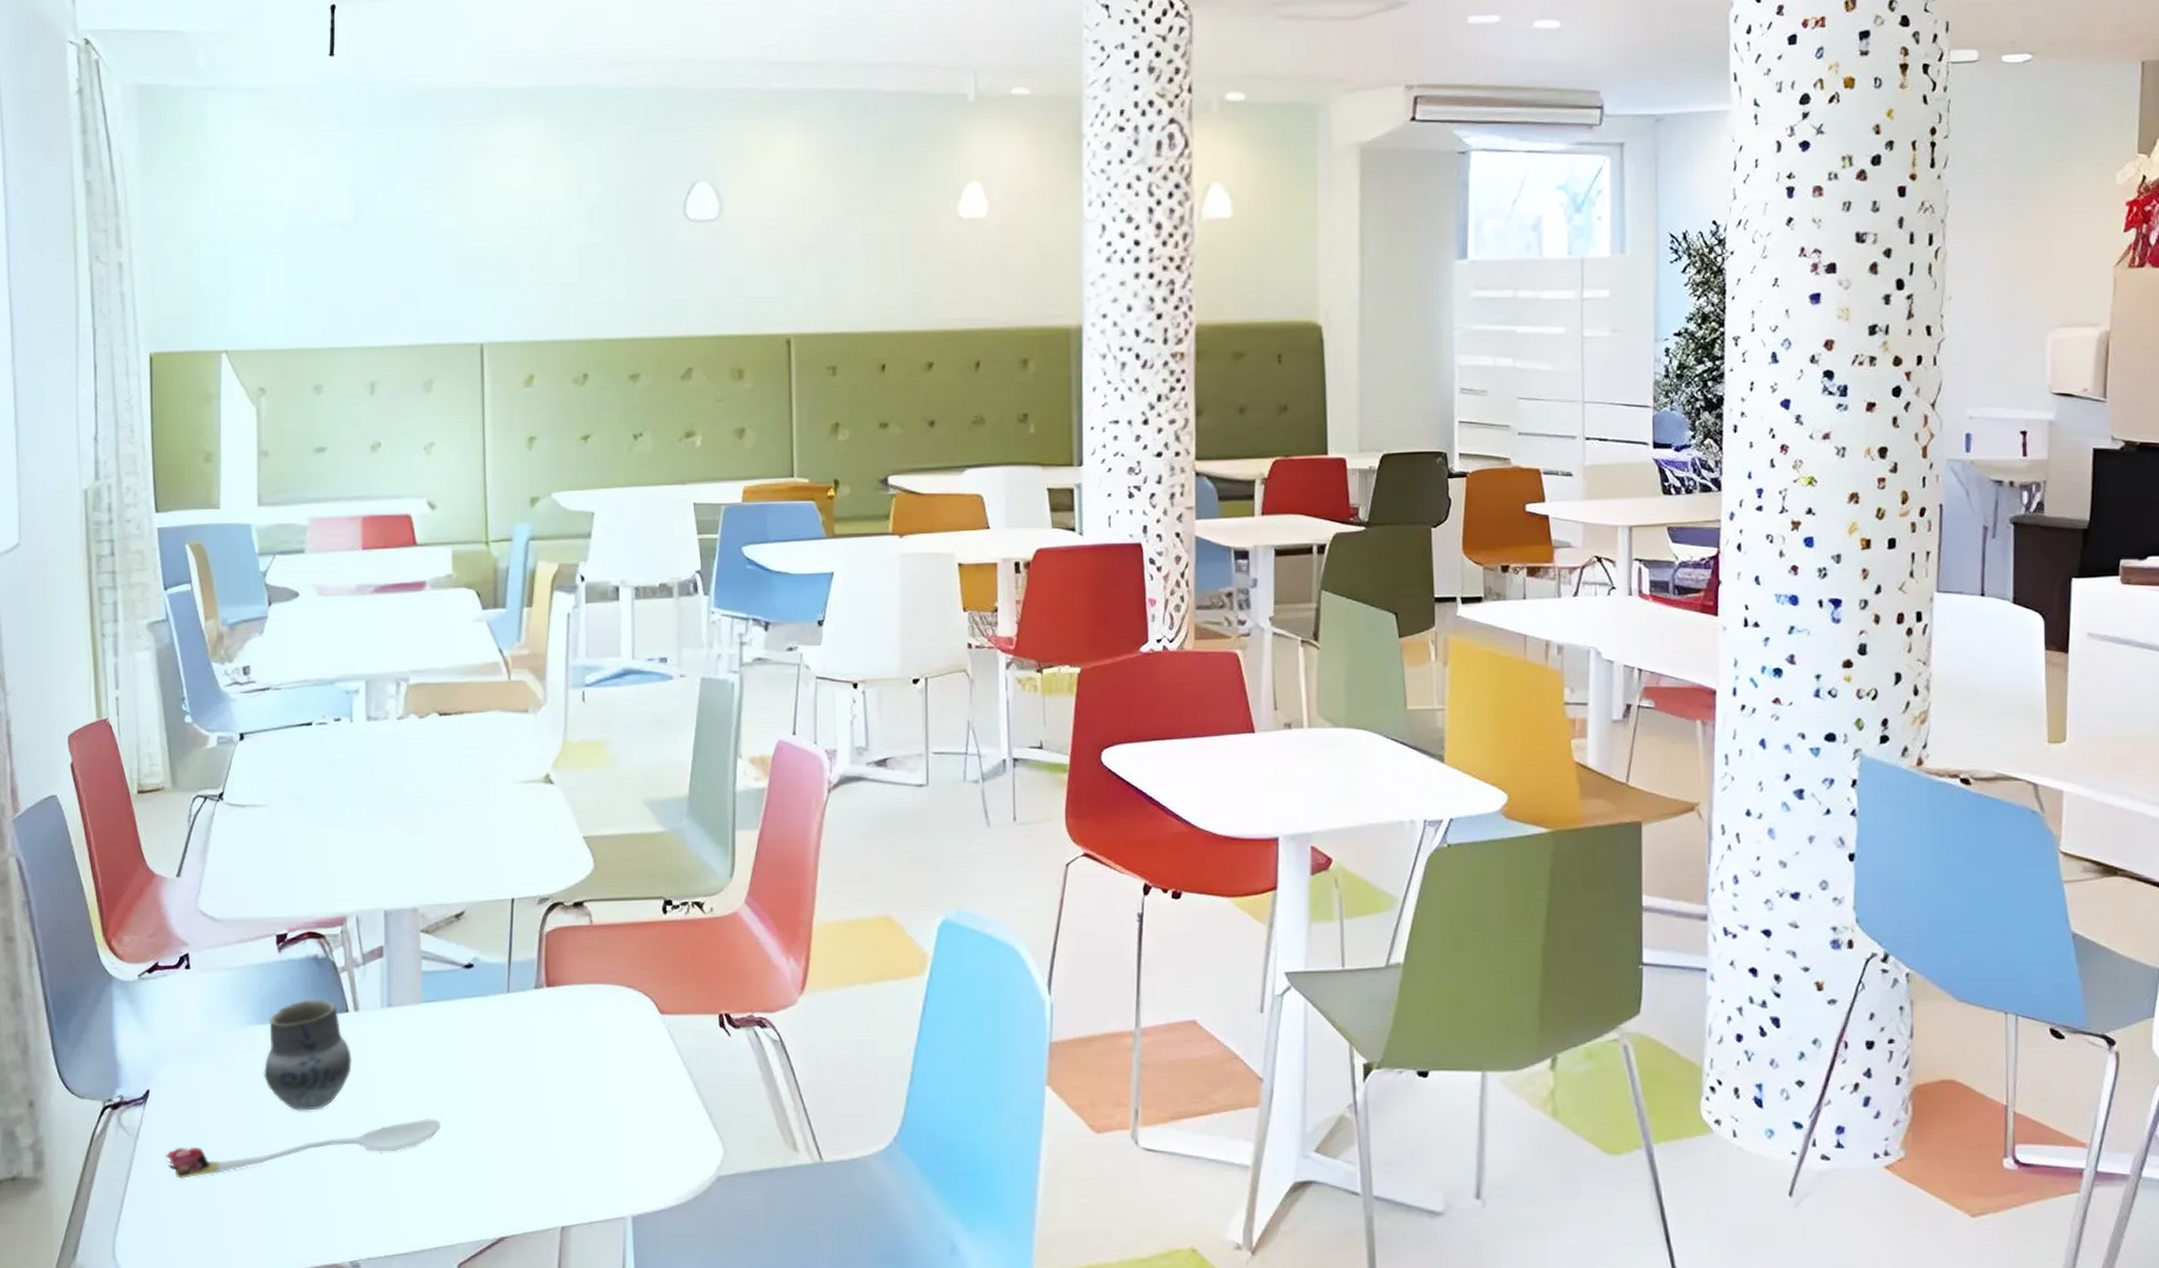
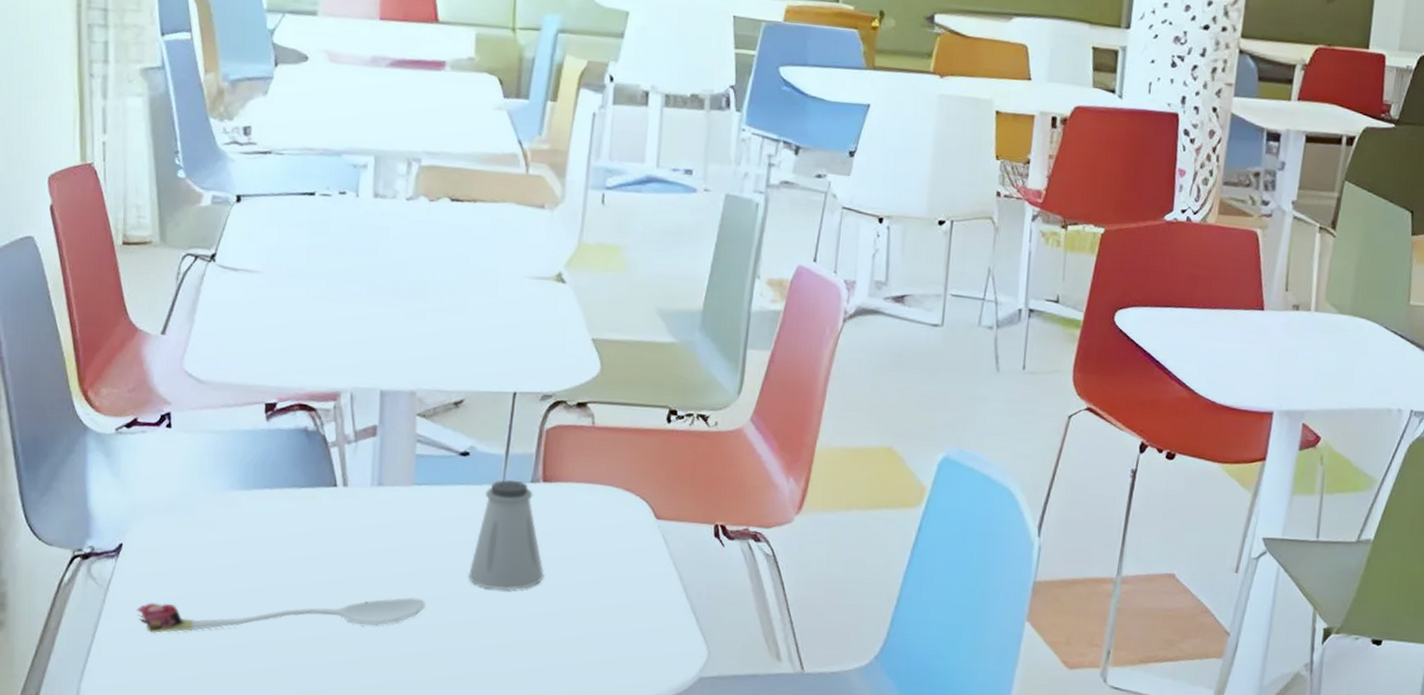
cup: present [263,999,353,1111] -> none [244,470,338,579]
saltshaker: none [481,989,555,1103] -> present [469,480,544,590]

